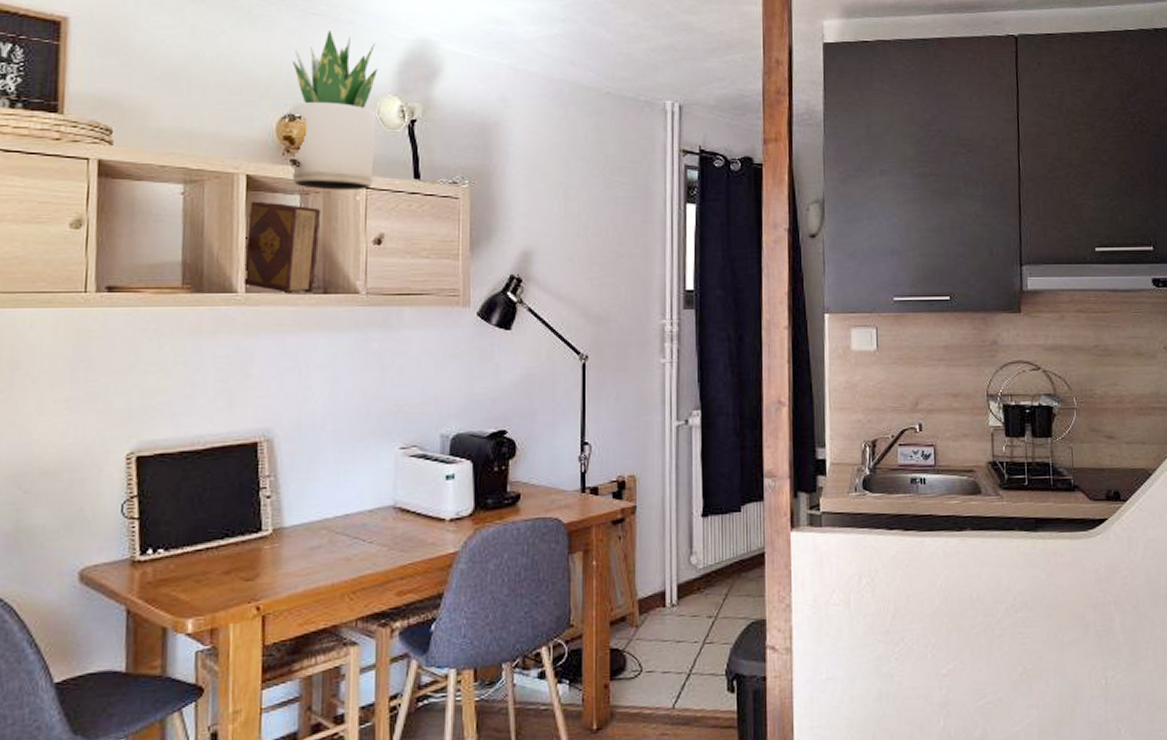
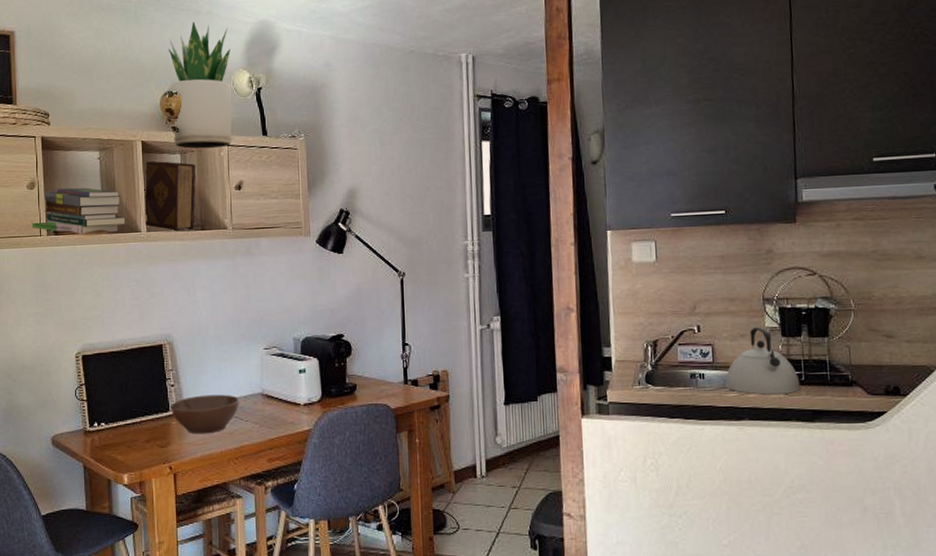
books: none [72,229,214,294] -> present [31,188,125,236]
bowl: none [263,507,362,562] -> present [170,394,239,434]
kettle: none [947,425,1024,502] -> present [725,326,801,395]

